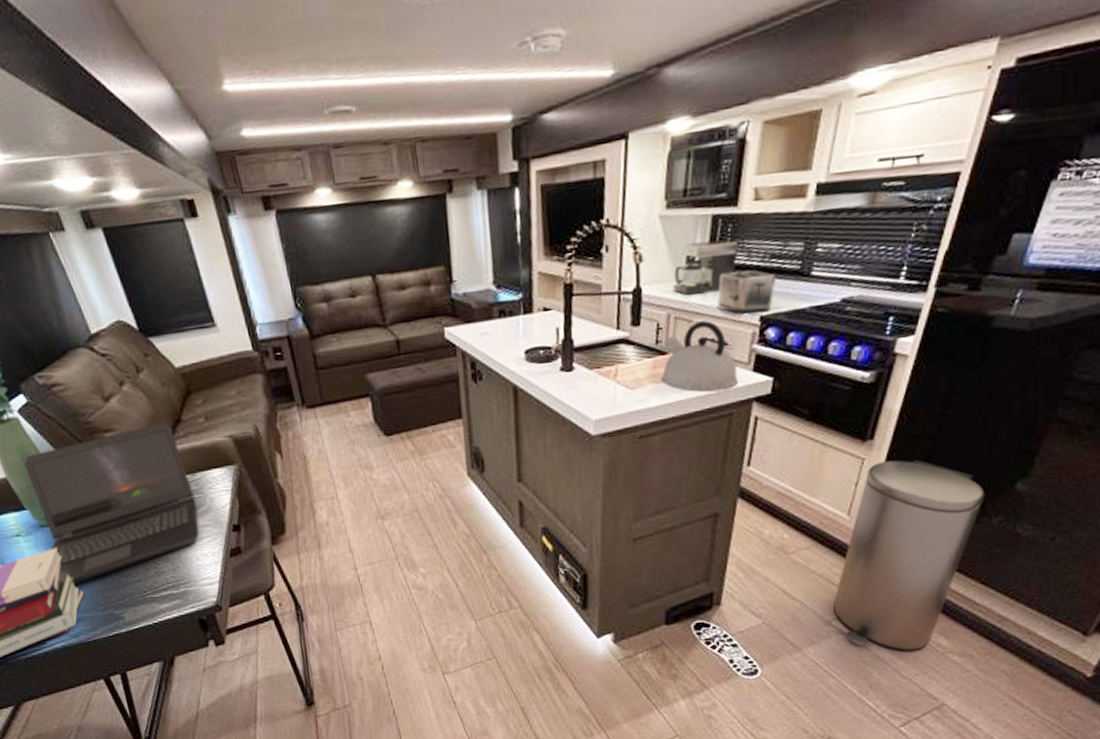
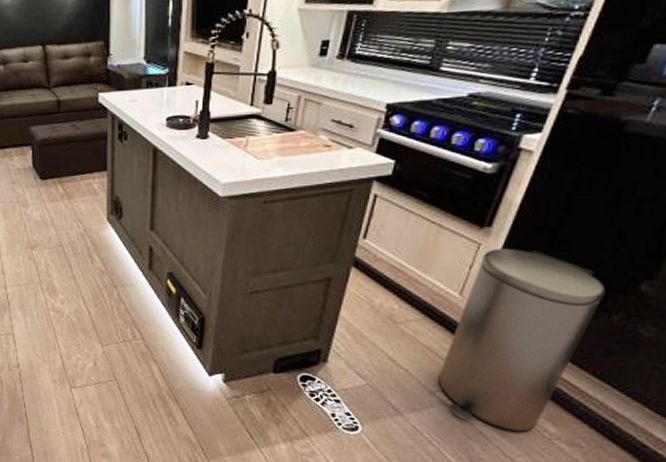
kettle: present [660,320,739,393] -> none [287,103,362,168]
coffee maker: present [673,239,738,295] -> none [306,33,370,80]
toaster: present [717,269,776,314] -> none [347,61,405,101]

